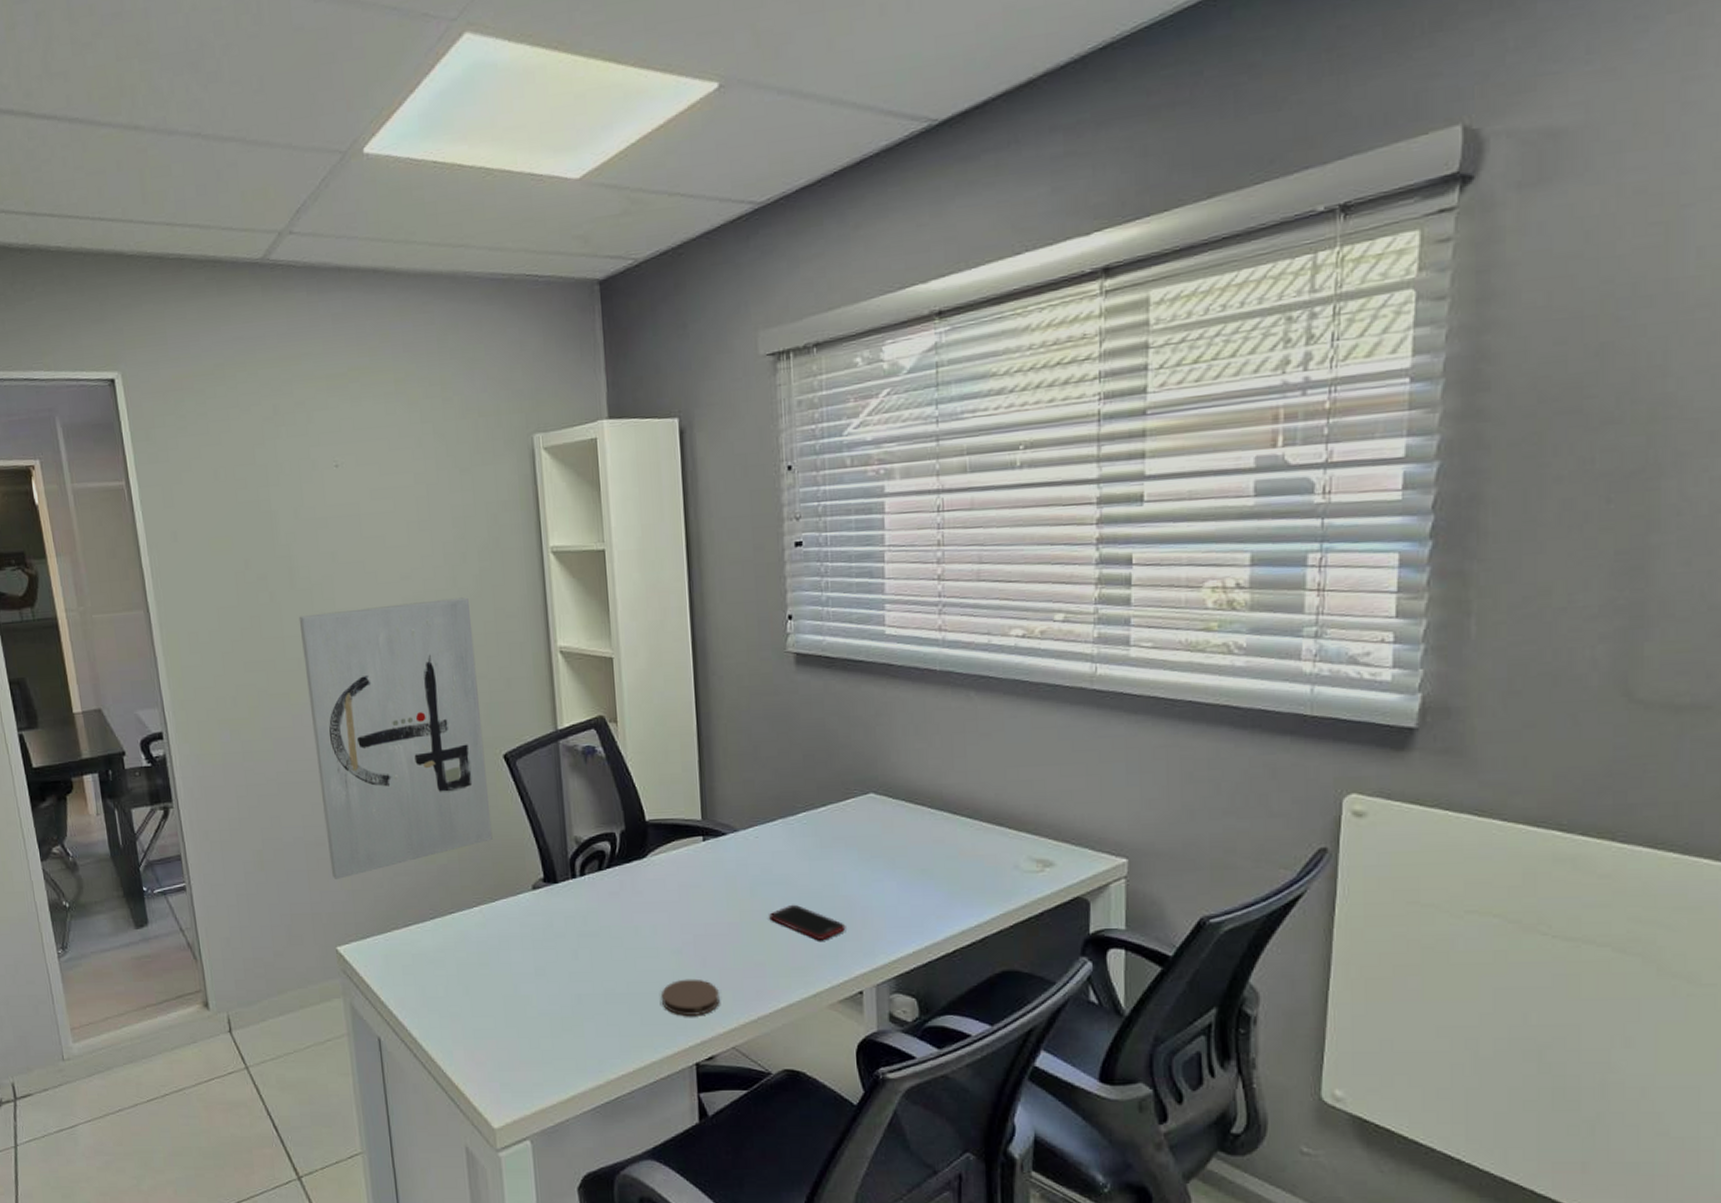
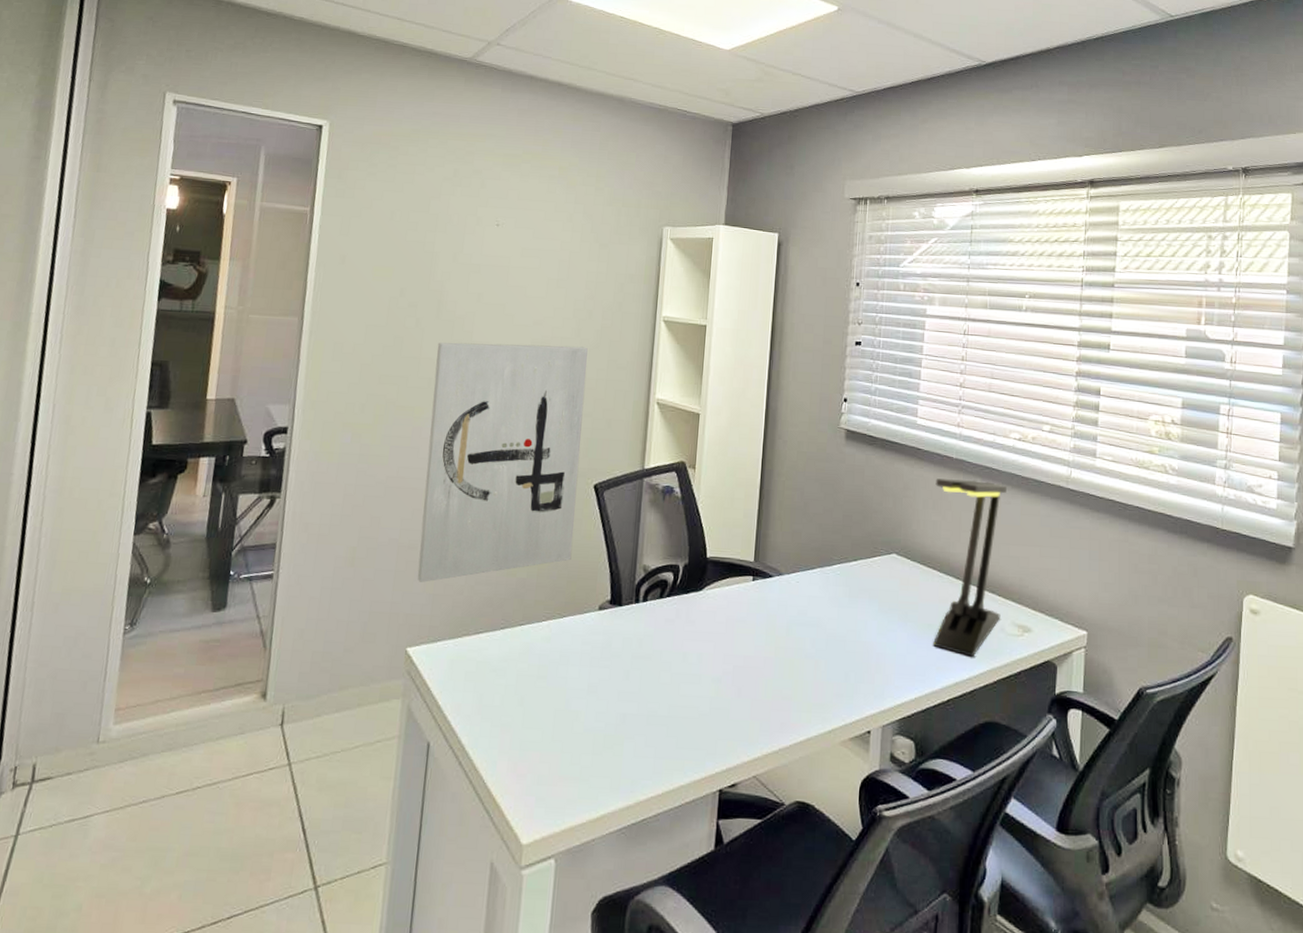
coaster: present [661,979,720,1017] -> none [697,706,748,743]
cell phone: present [769,904,846,940] -> none [800,645,863,680]
desk lamp: none [916,693,1013,901] -> present [933,478,1007,657]

